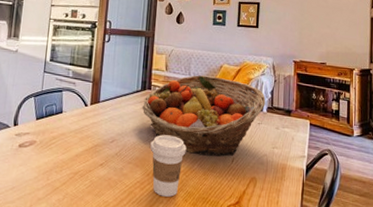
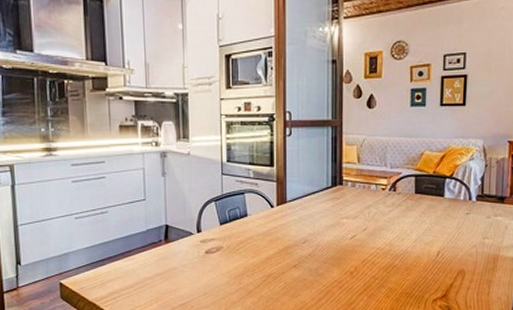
fruit basket: present [142,75,266,157] -> none [334,165,475,251]
coffee cup: present [150,135,187,197] -> none [346,232,386,294]

